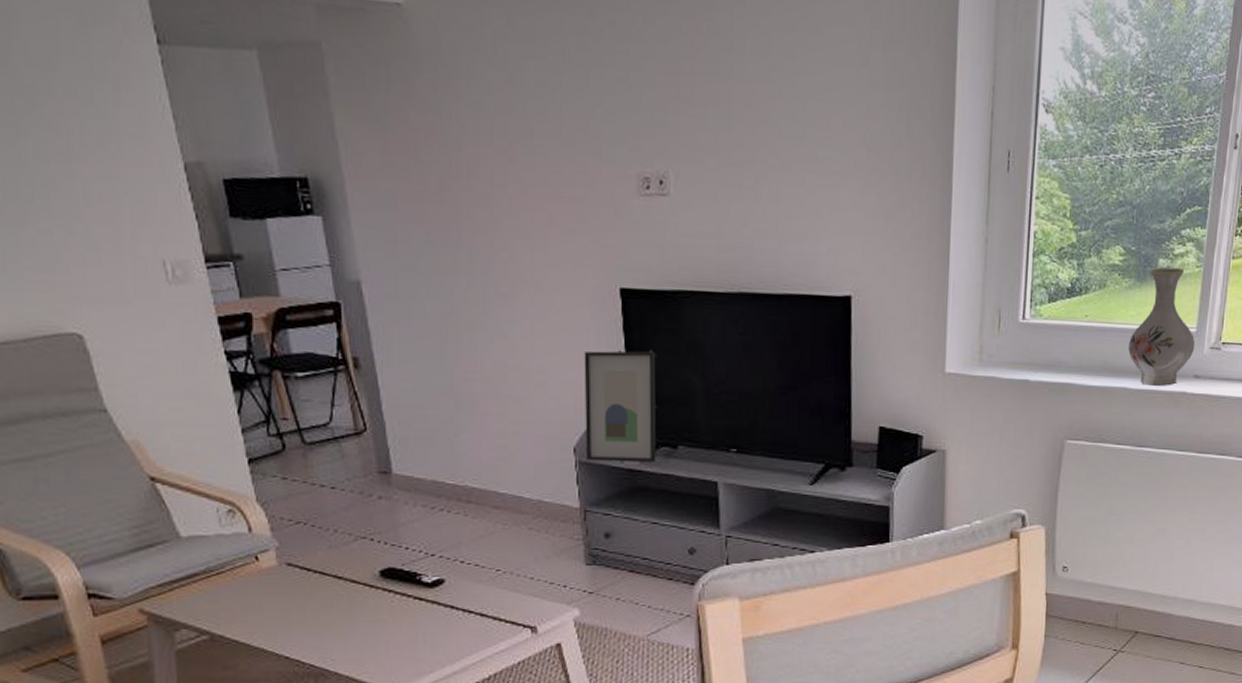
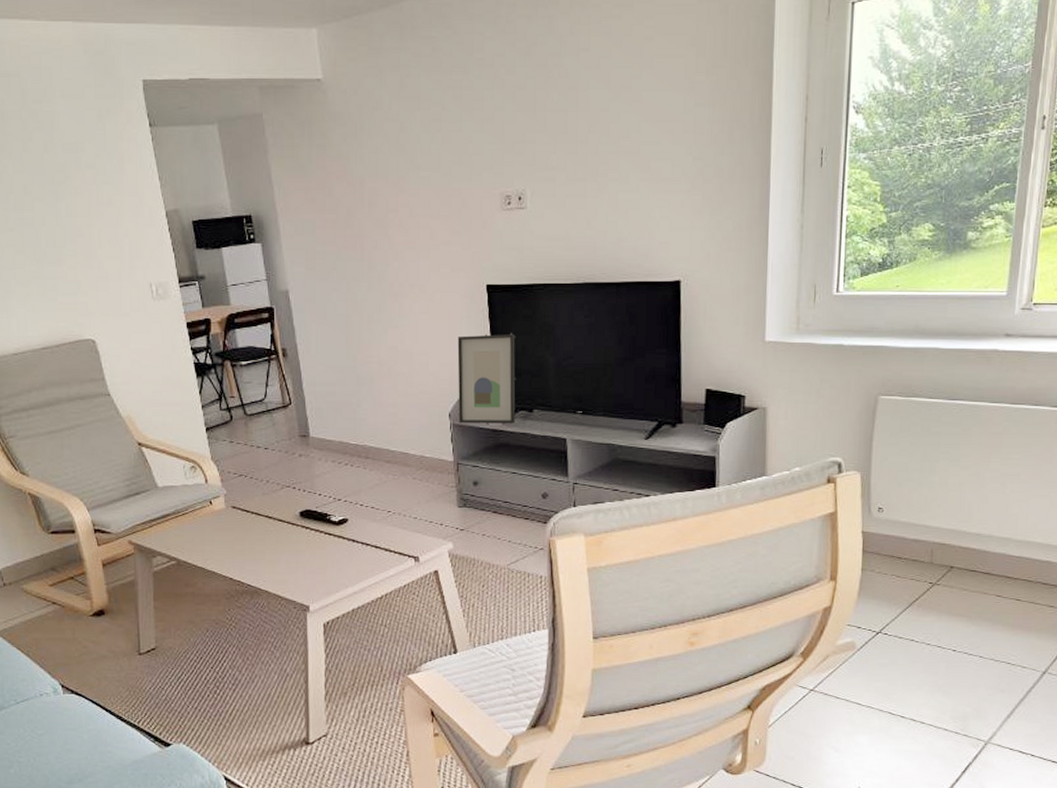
vase: present [1128,267,1195,387] -> none [939,239,1006,346]

